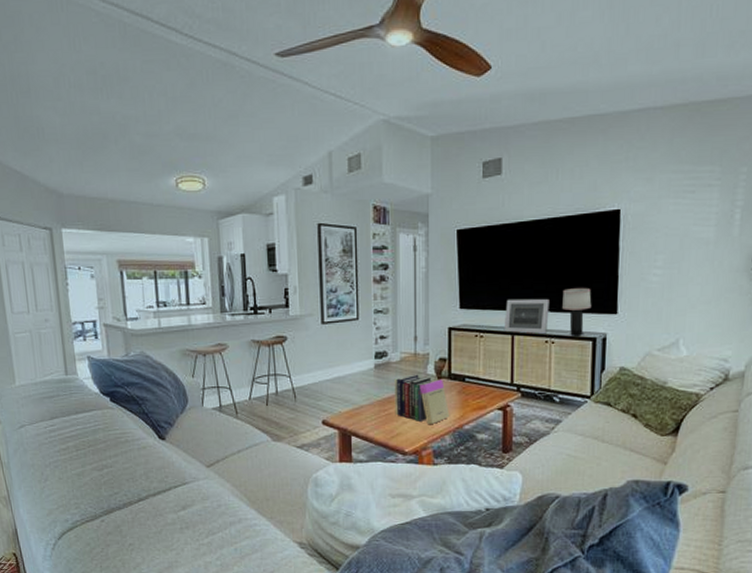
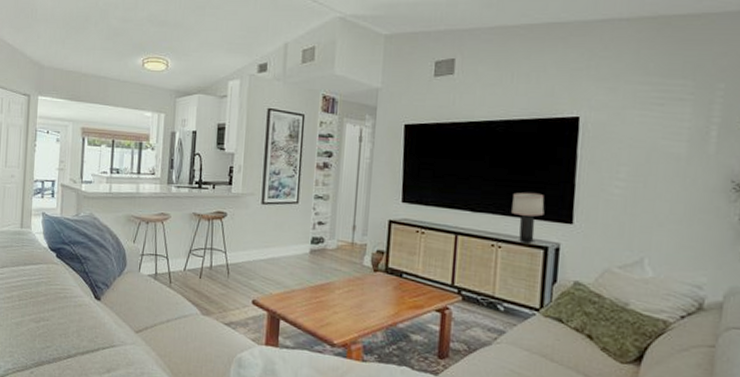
books: present [394,374,450,424] -> none [326,263,384,318]
picture frame: present [503,298,549,334] -> none [447,197,498,237]

